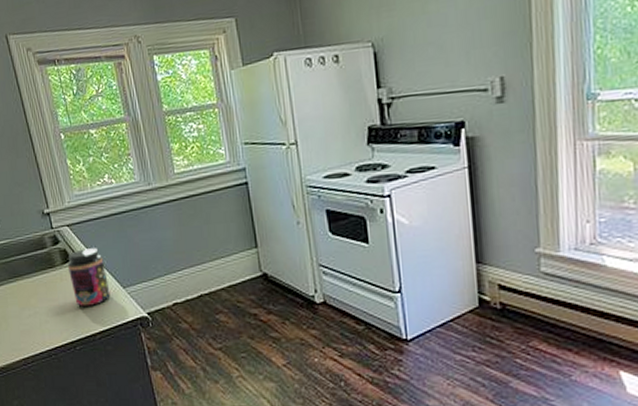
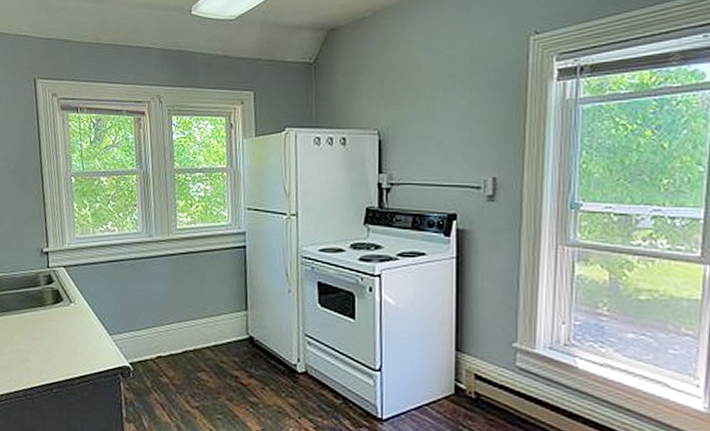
jar: present [67,248,110,308] -> none [57,291,96,351]

